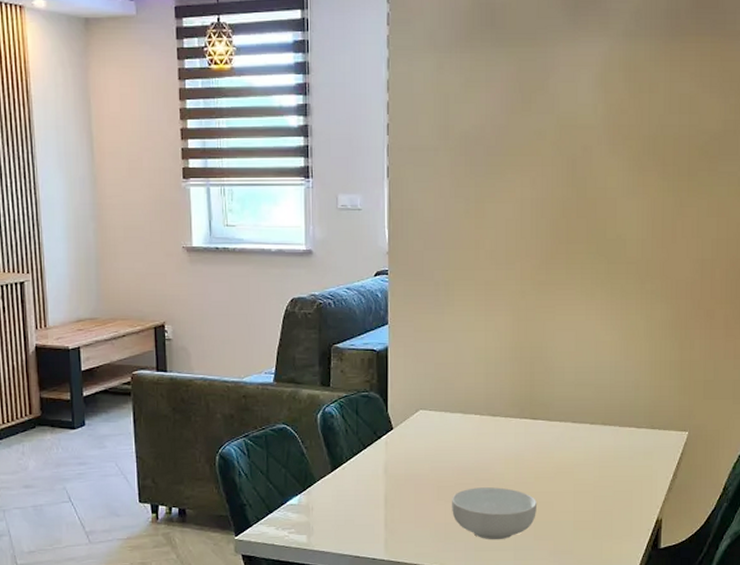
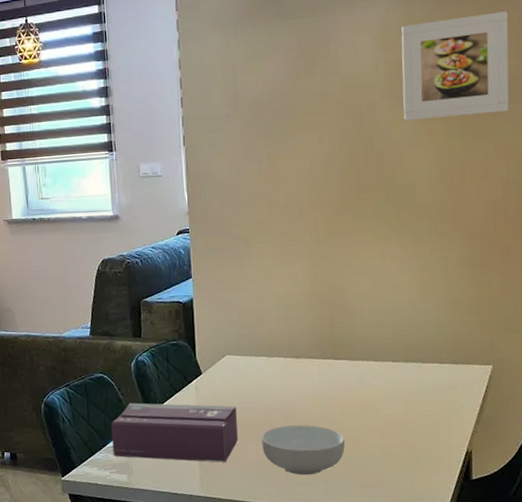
tissue box: none [292,458,428,525] -> present [111,403,238,463]
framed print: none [620,60,730,169] -> present [401,11,509,121]

